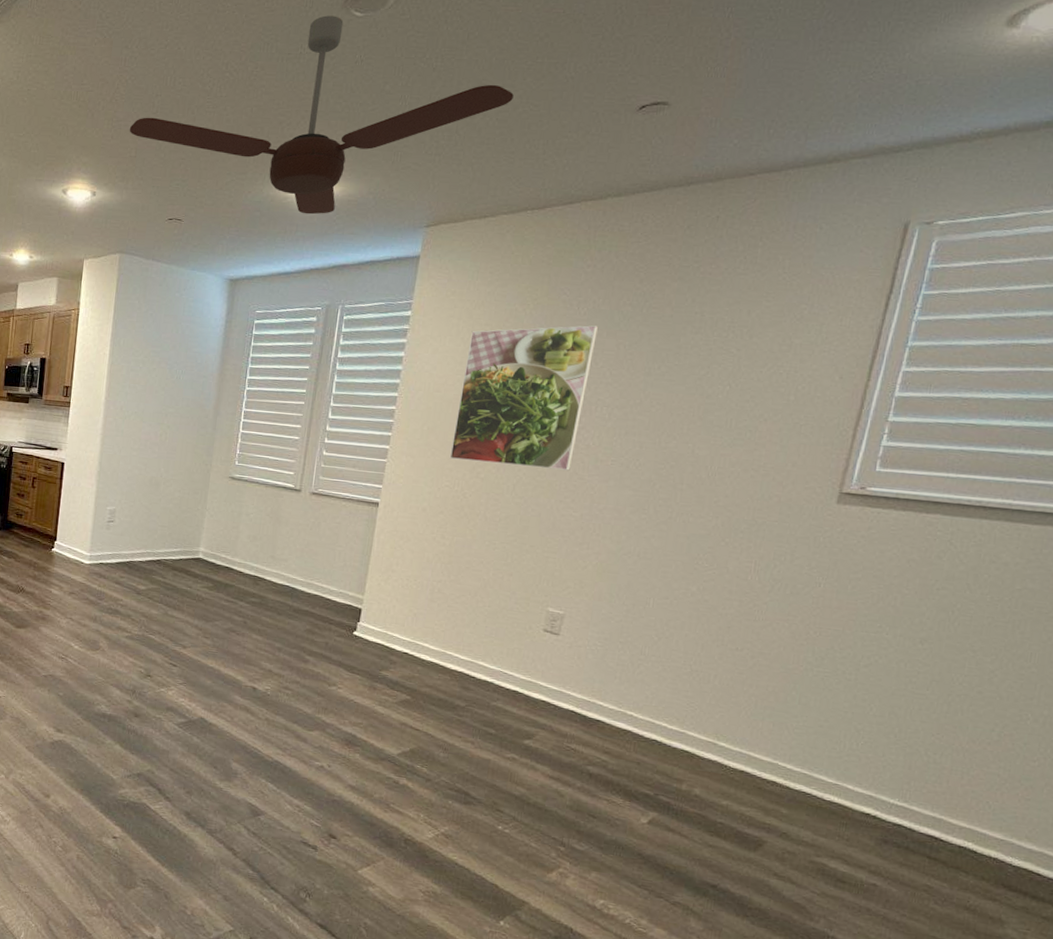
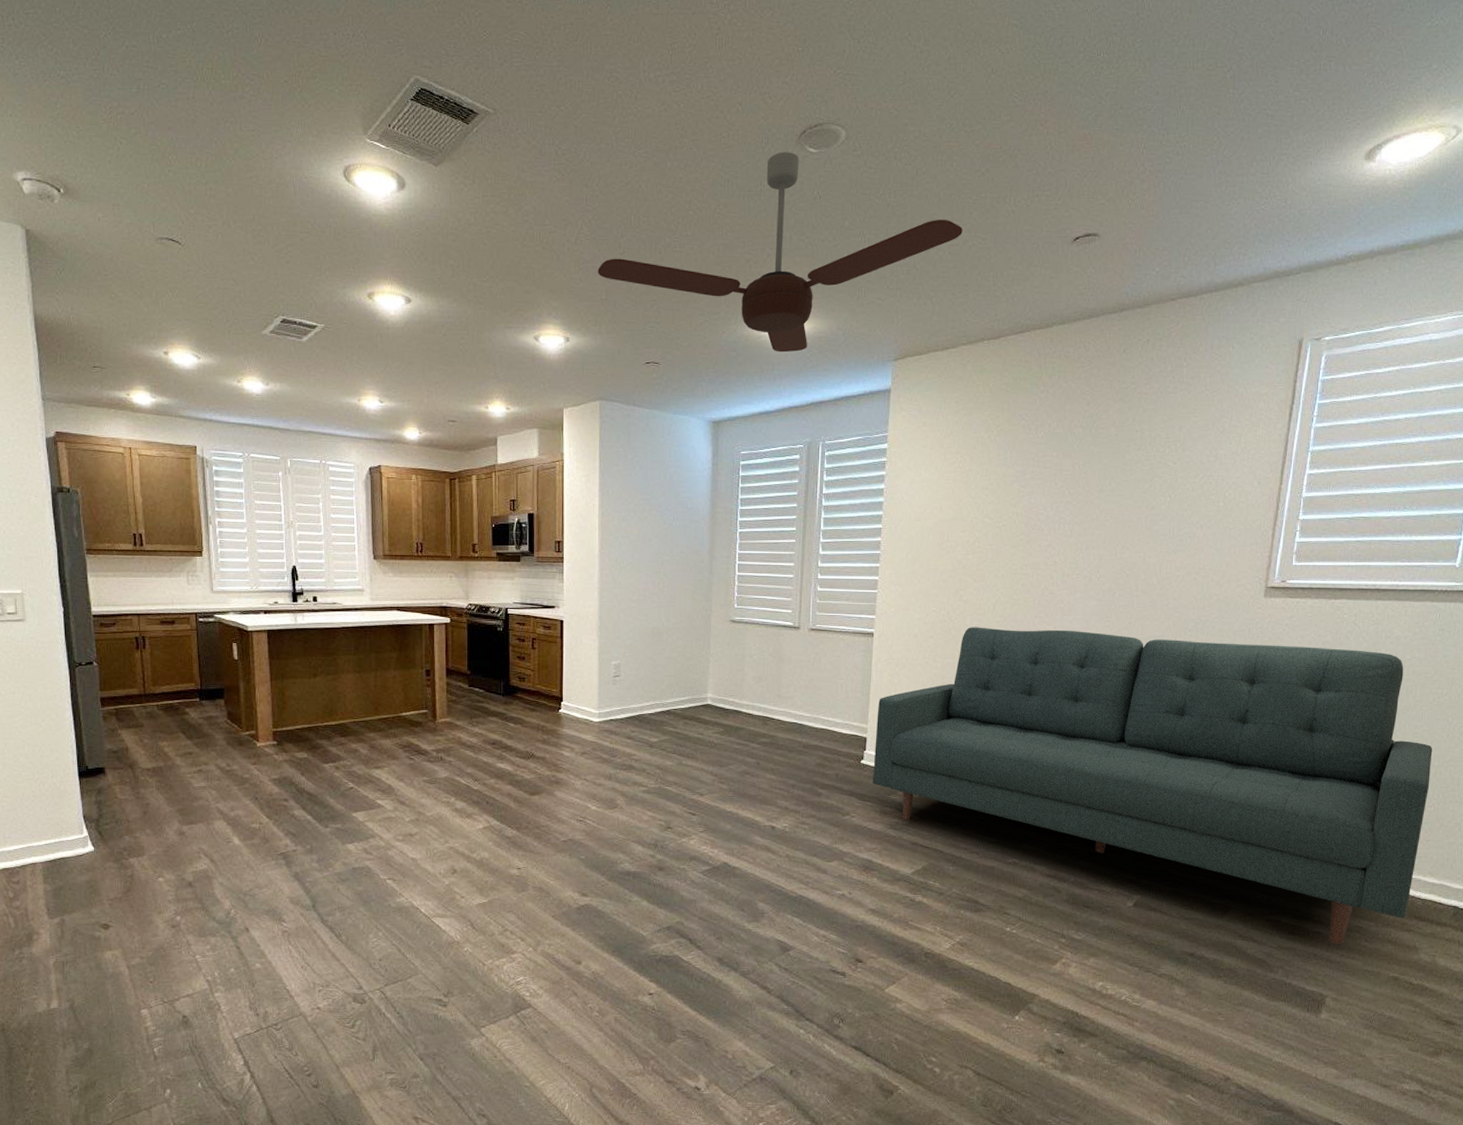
sofa: none [364,506,1043,904] -> present [873,627,1433,945]
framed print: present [449,325,598,471] -> none [934,448,1055,587]

